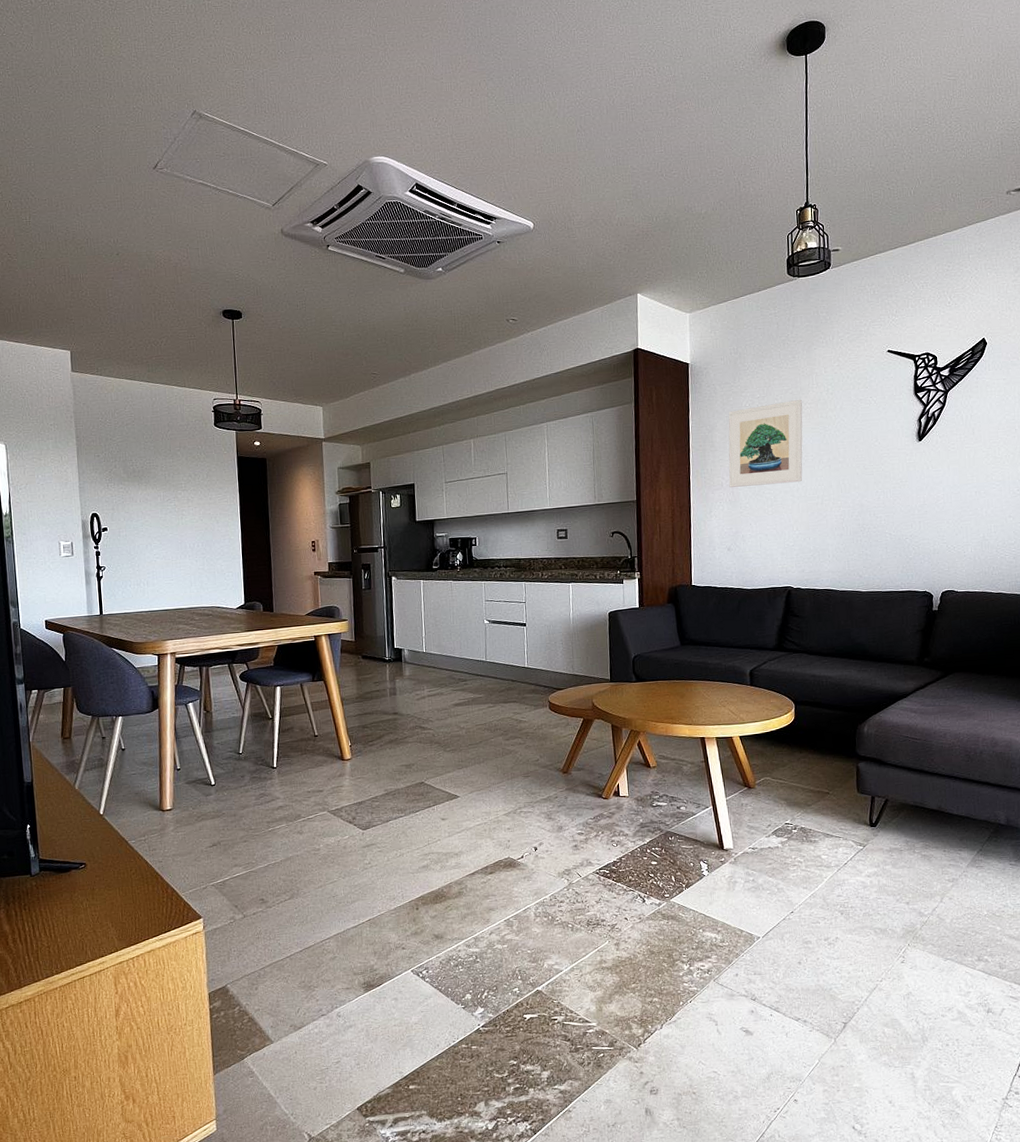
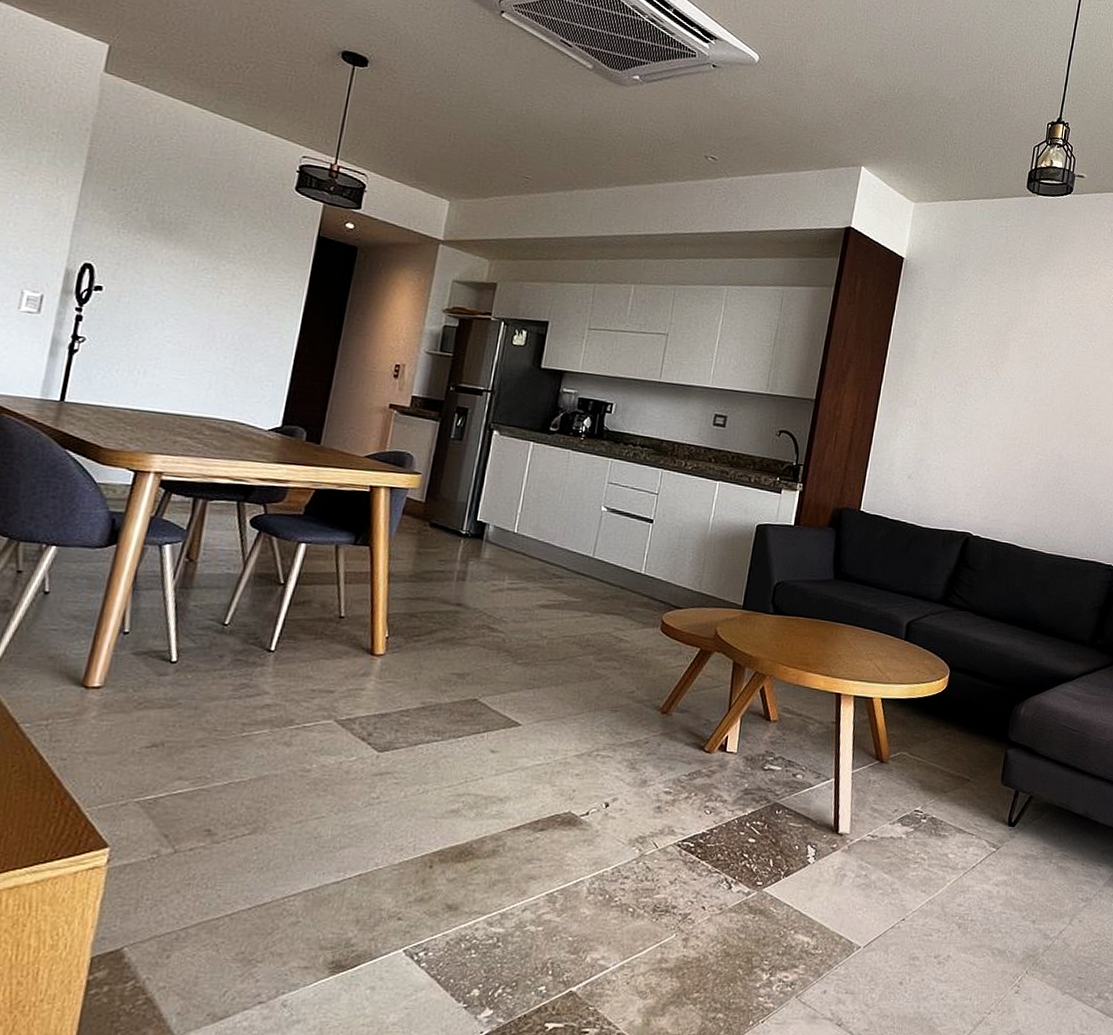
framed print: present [728,399,803,487] -> none [923,321,1019,418]

